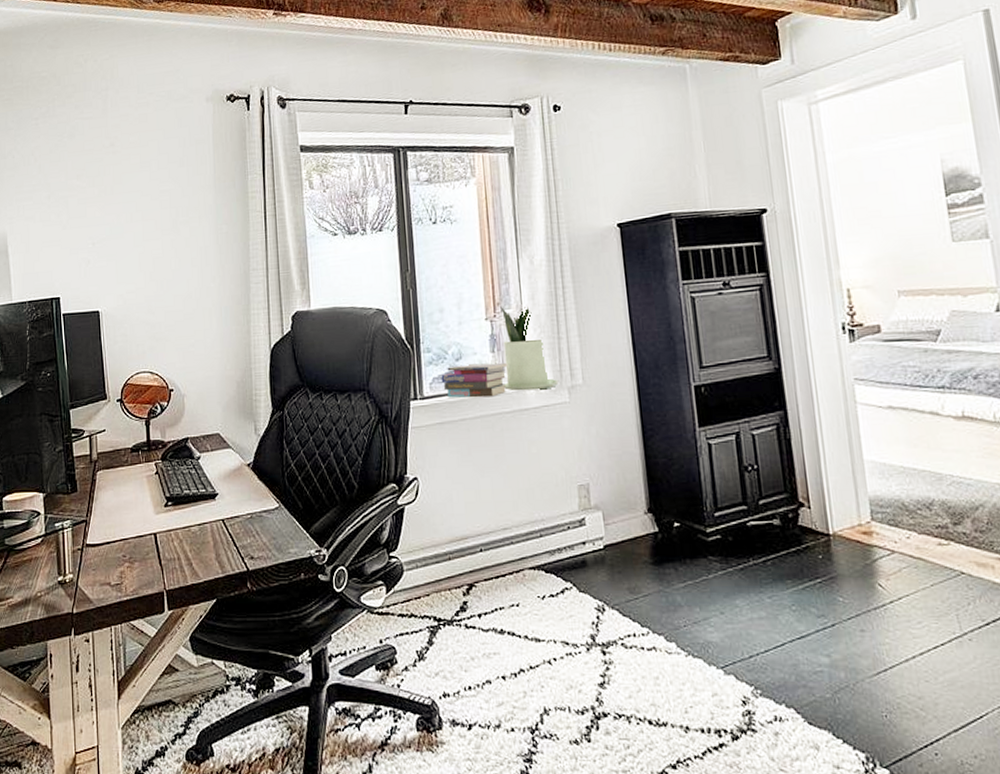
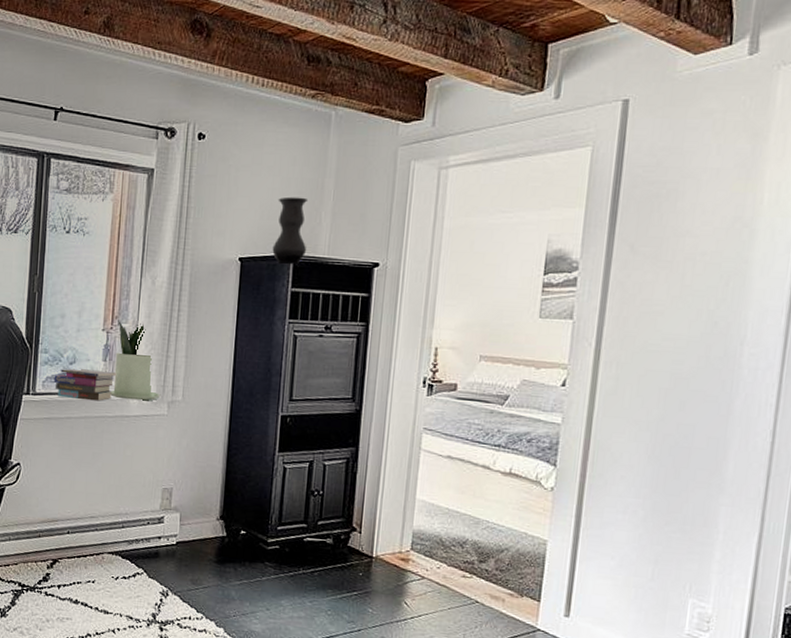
vase: none [647,153,688,225] -> present [272,196,309,265]

